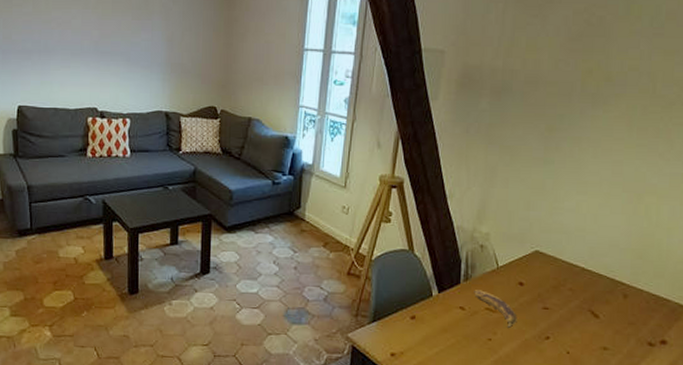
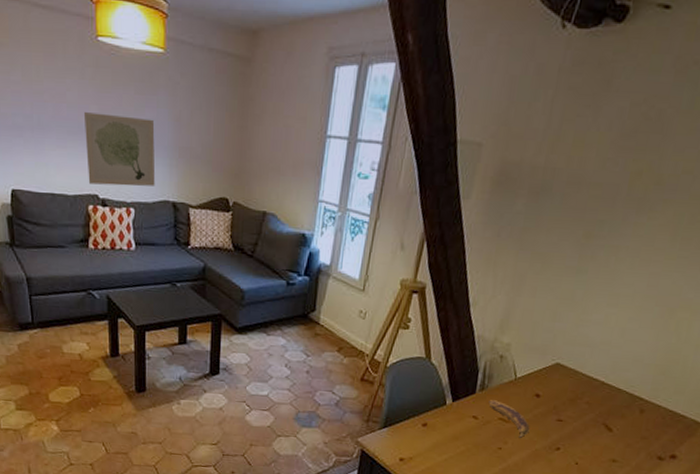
wall art: none [86,37,150,99] -> present [83,112,156,186]

